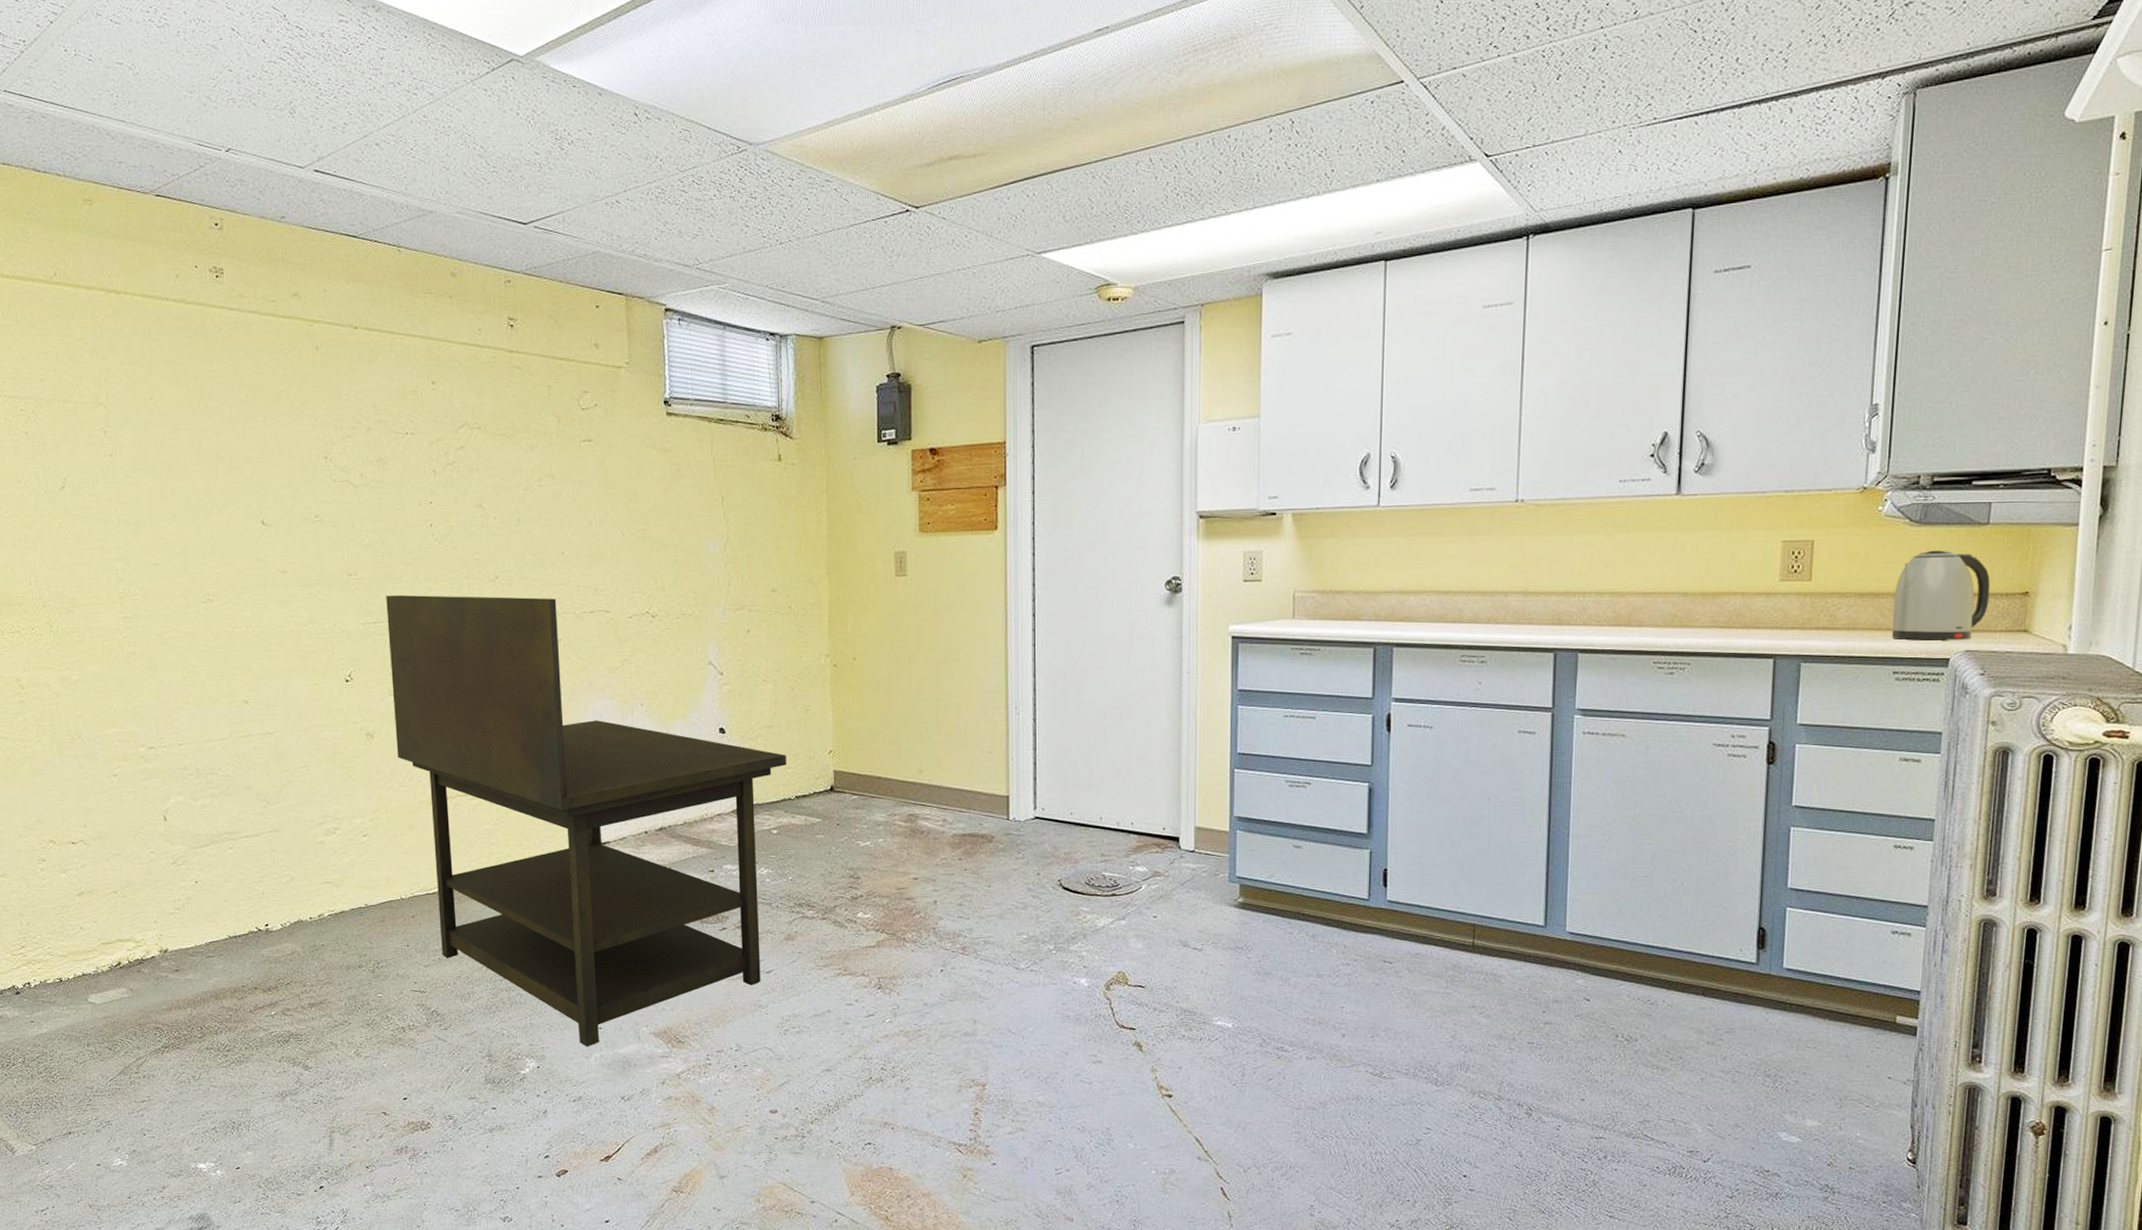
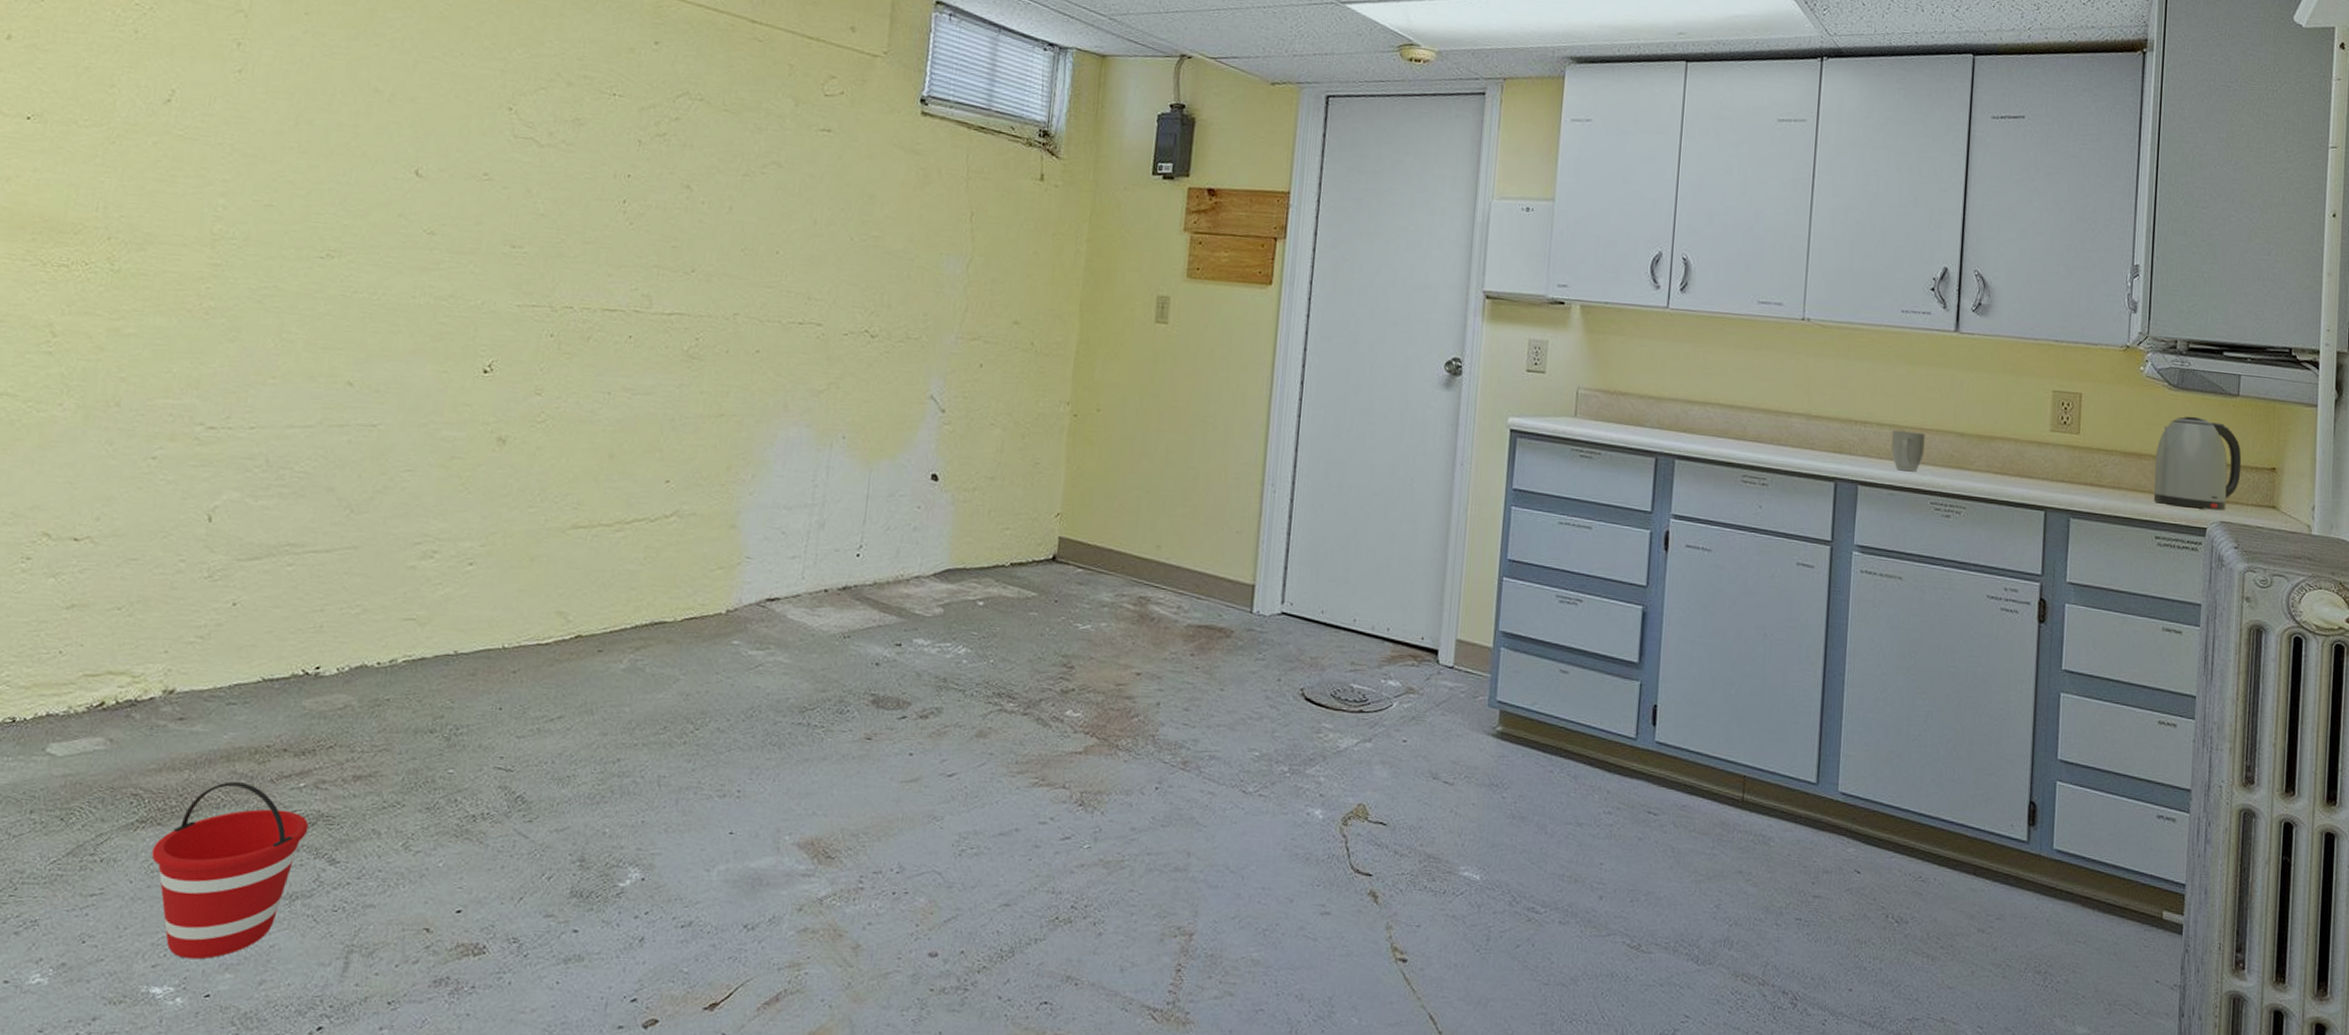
bucket: none [177,1014,284,1143] -> present [151,781,309,960]
workbench: present [386,595,786,1047] -> none [531,276,1006,857]
mug: none [1611,597,1647,635] -> present [1891,430,1925,472]

